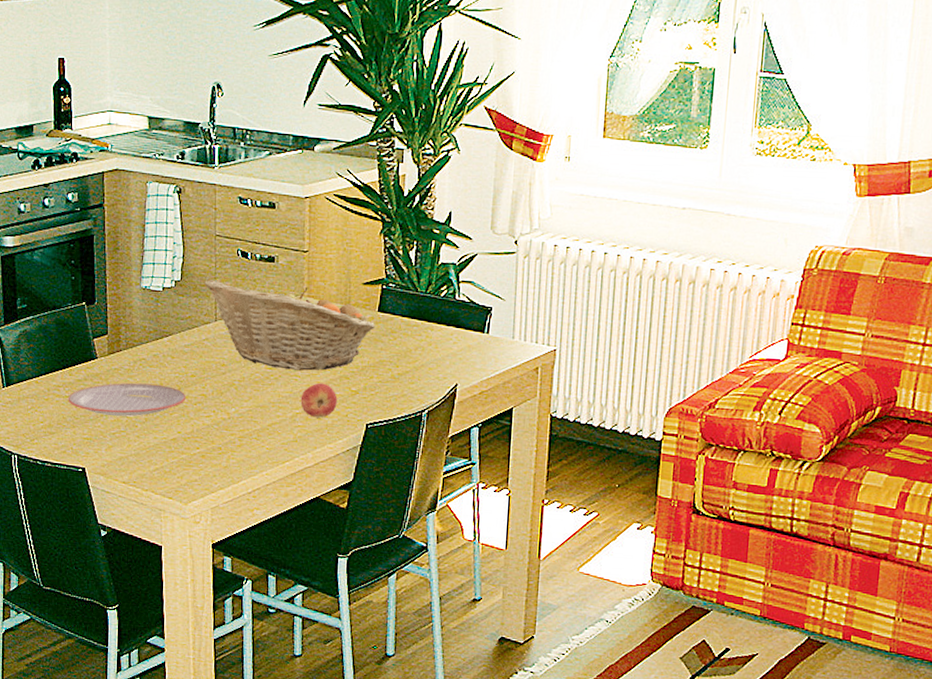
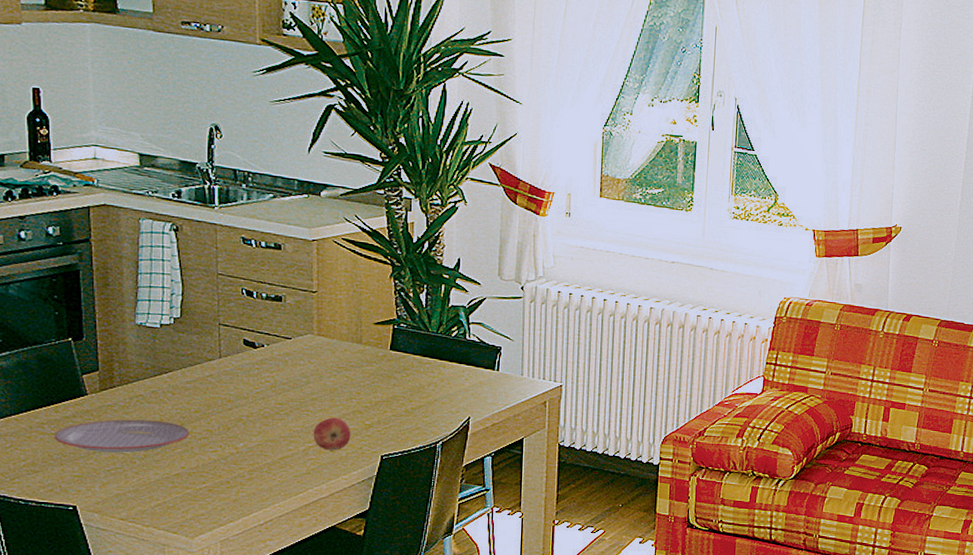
fruit basket: present [203,280,375,371] -> none [205,317,387,406]

